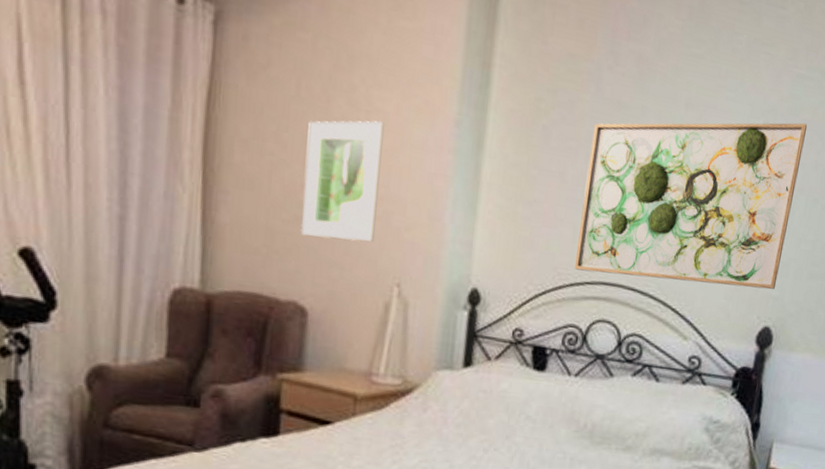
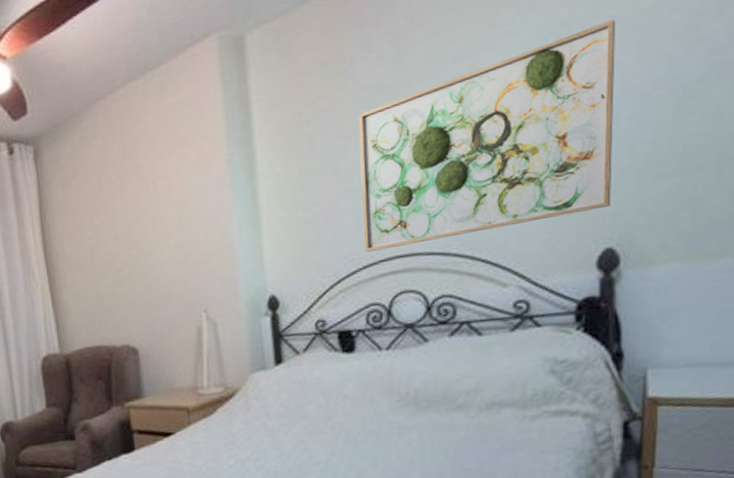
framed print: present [300,120,384,242] -> none [112,184,178,293]

